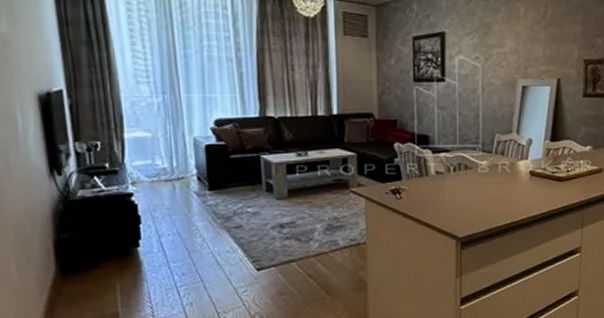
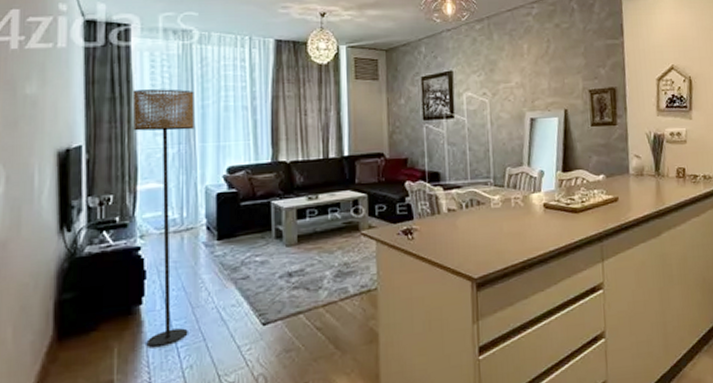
floor lamp: none [110,34,186,285] -> present [132,89,194,347]

